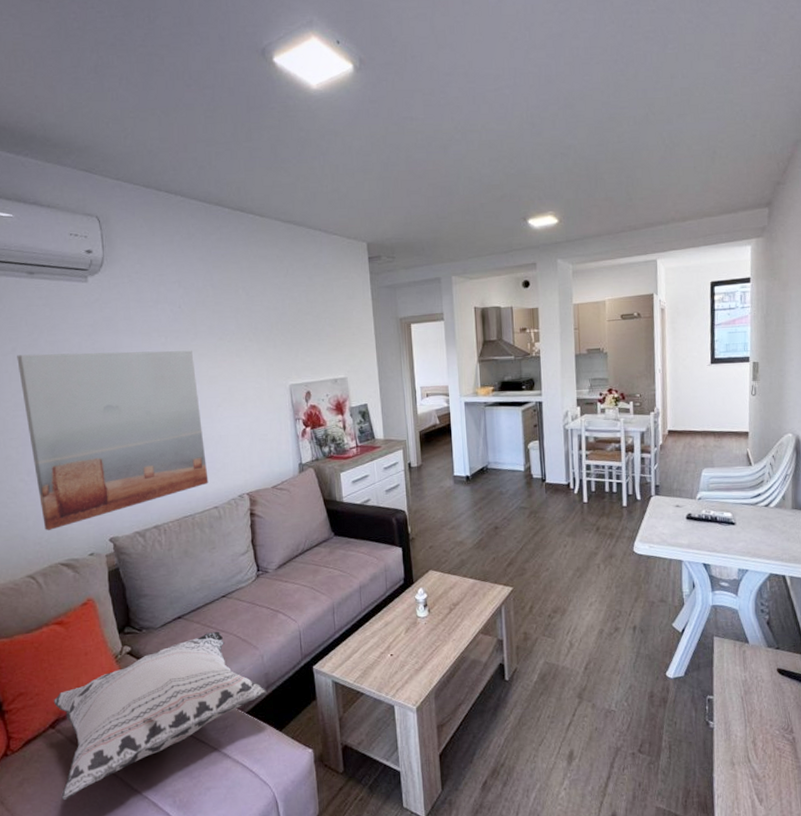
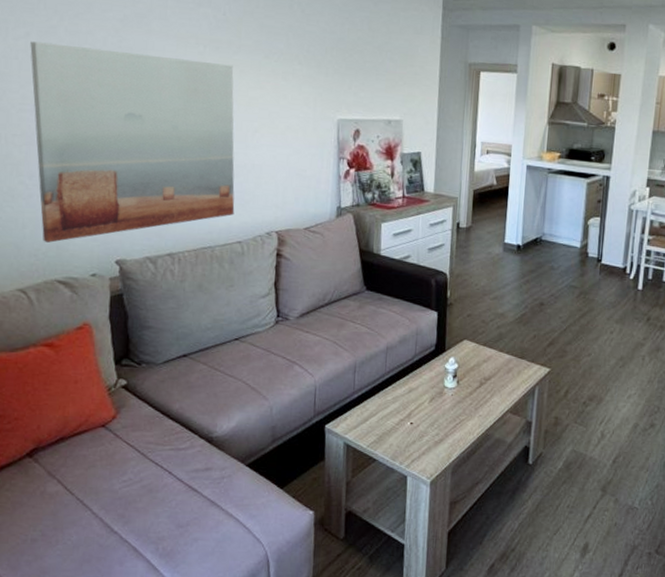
decorative pillow: present [54,631,267,800] -> none [32,375,272,534]

